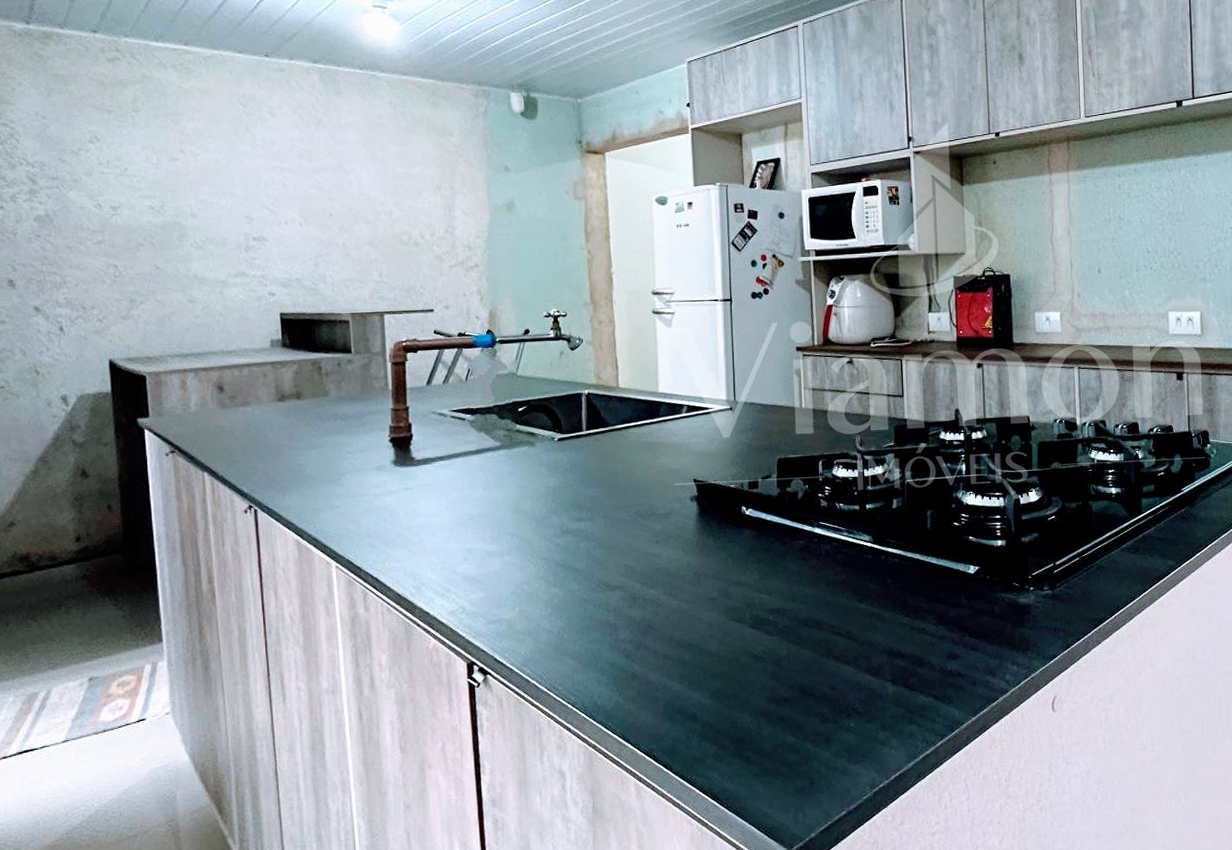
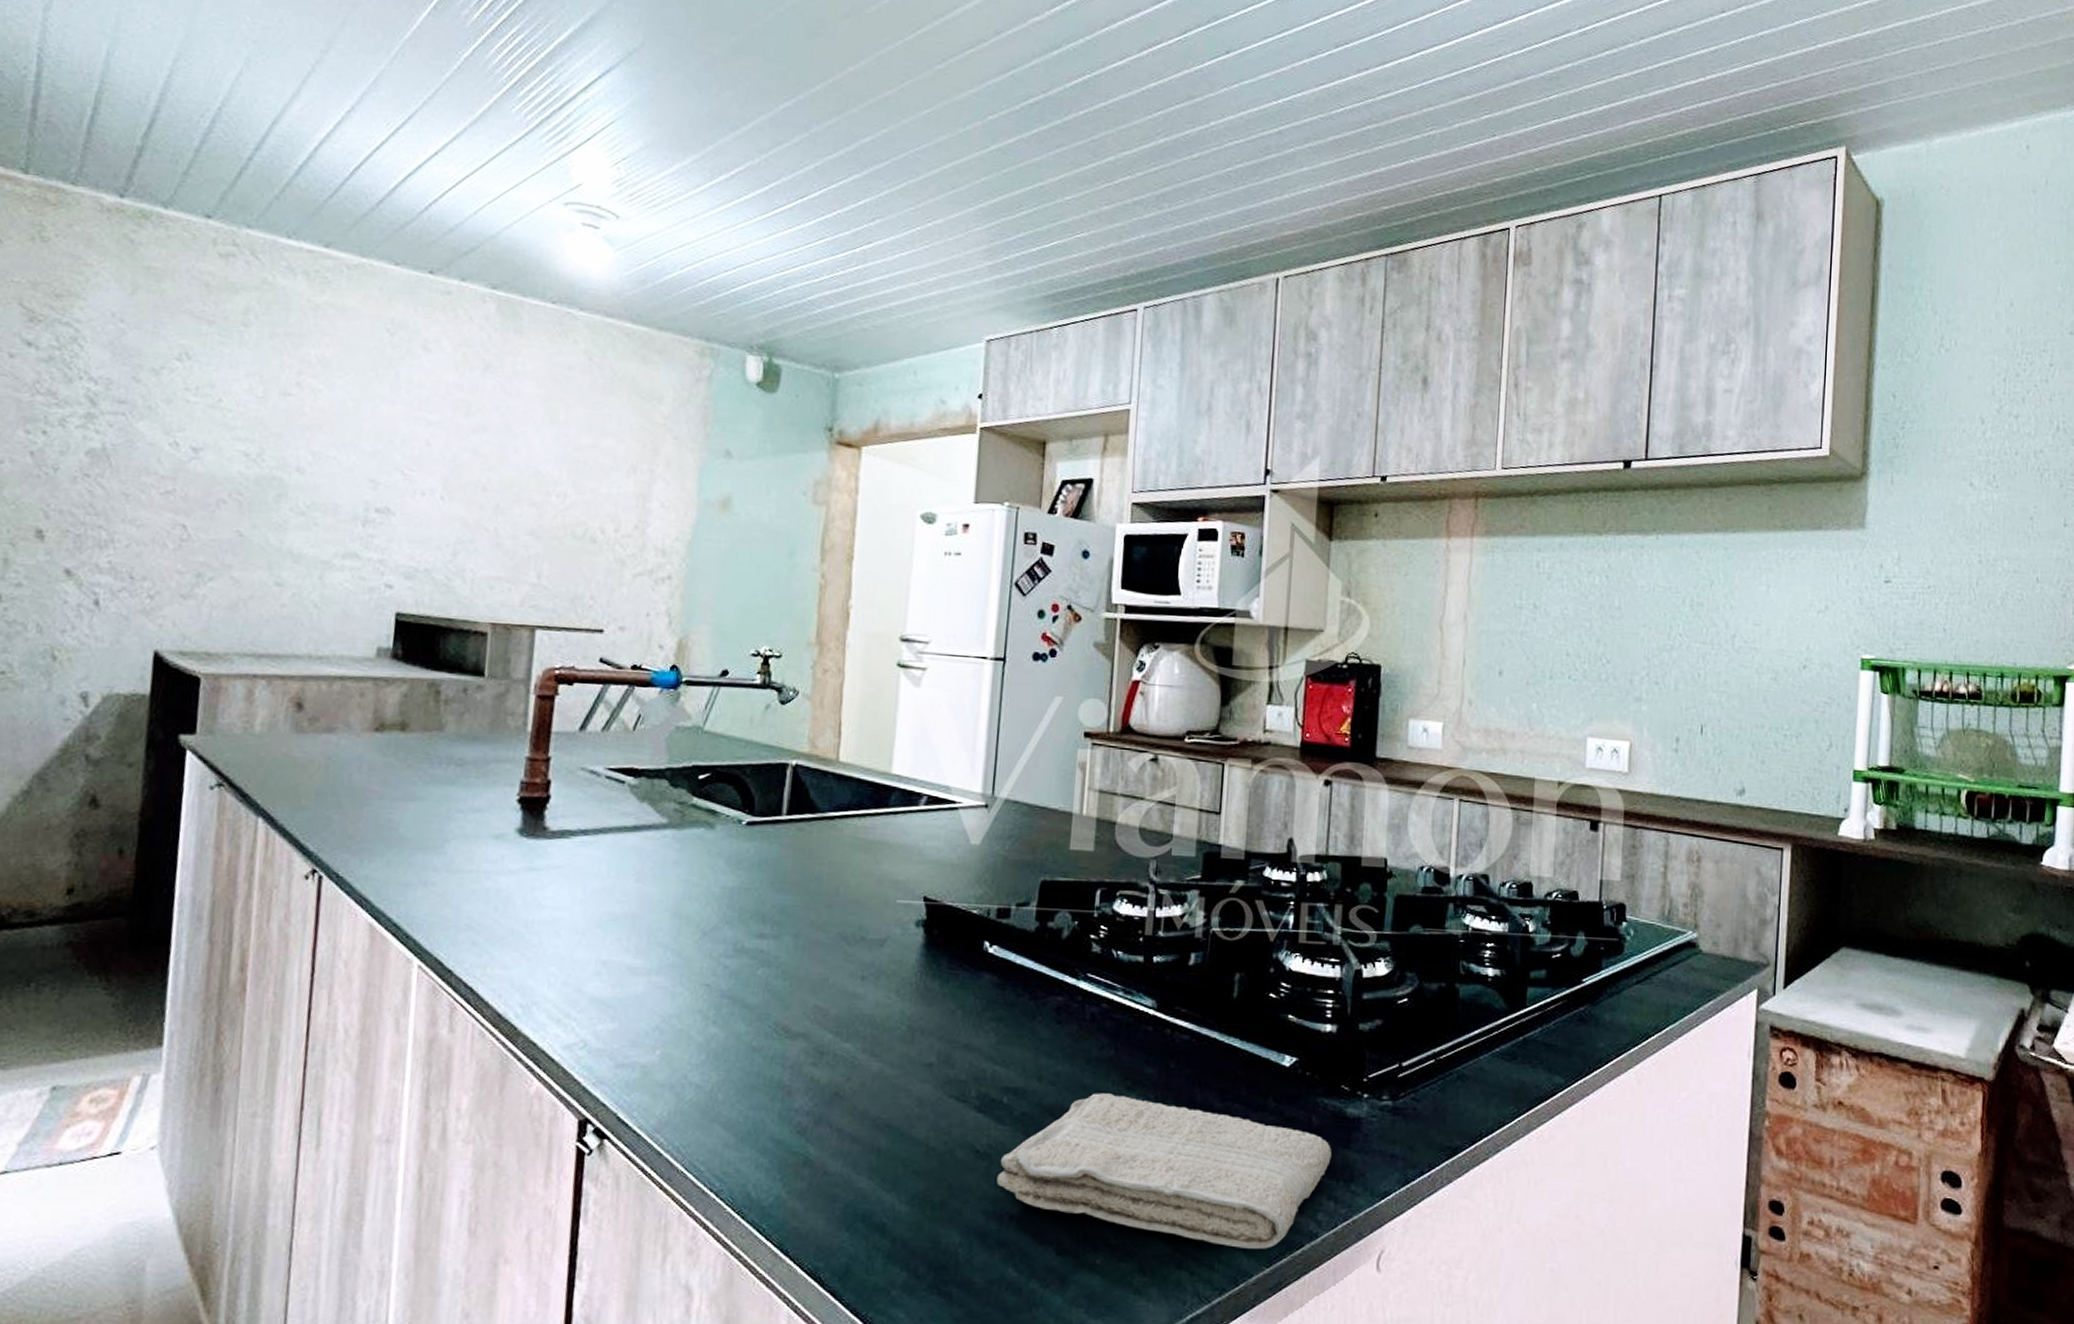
washcloth: none [772,606,1011,705] -> present [997,1093,1332,1249]

